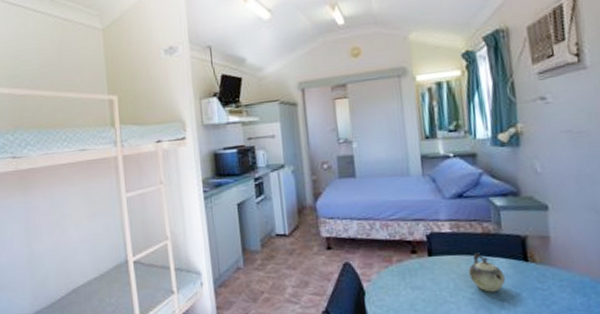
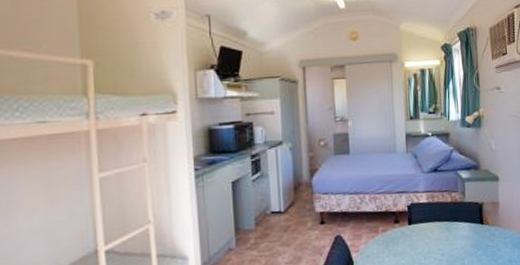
teapot: present [468,252,506,293] -> none [439,219,467,253]

